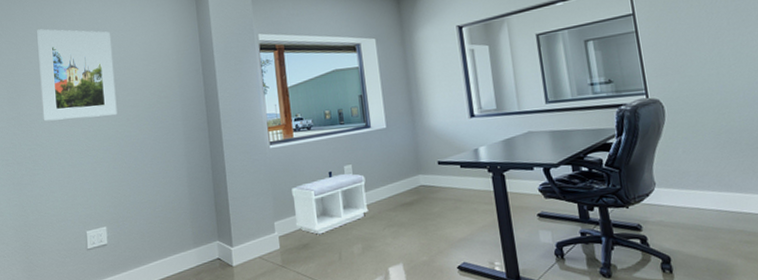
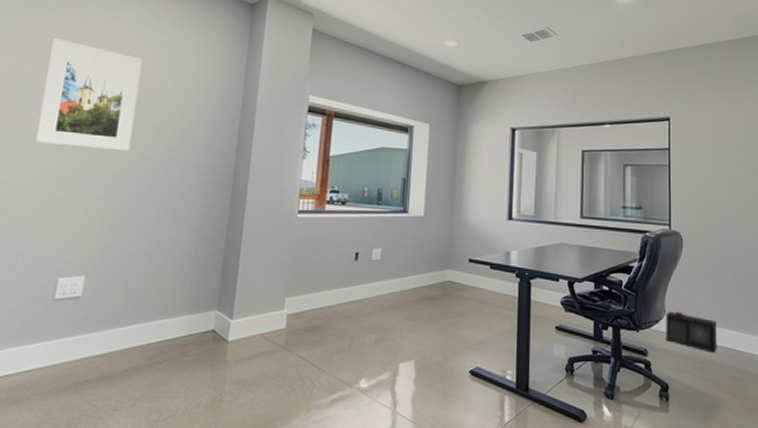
bench: present [291,173,369,235] -> none [308,256,393,318]
speaker: none [656,181,721,219] -> present [665,311,717,353]

